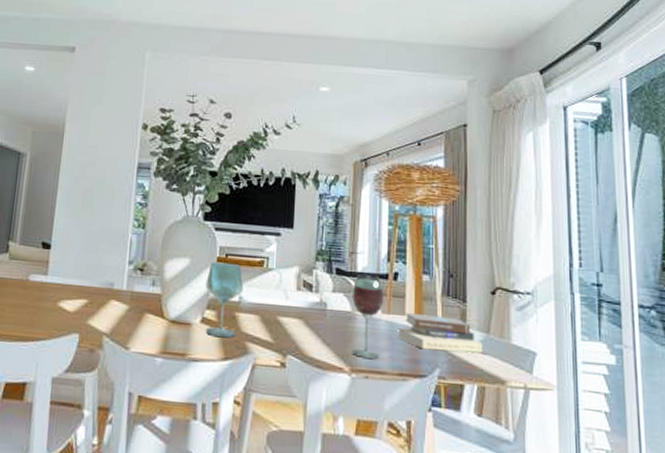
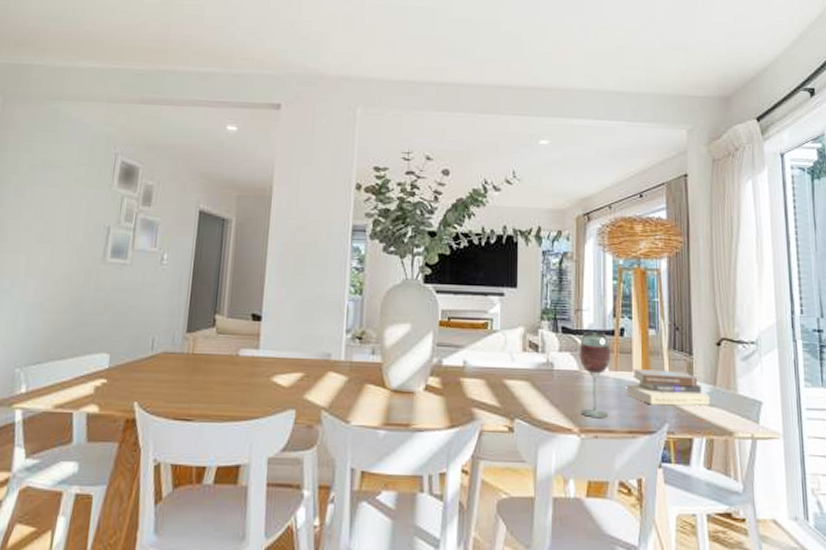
wine glass: present [205,262,244,338] -> none [428,326,468,405]

